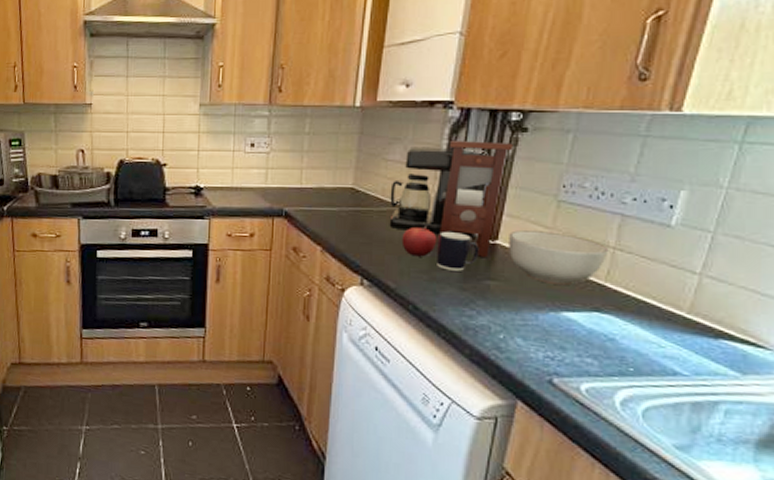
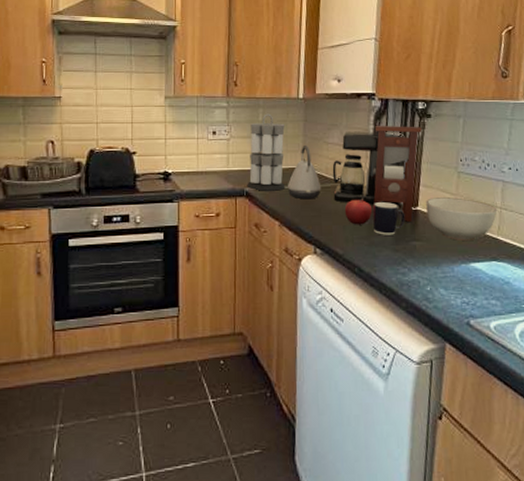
spice rack: none [286,124,335,213] -> present [247,113,286,191]
kettle: none [333,161,375,224] -> present [287,144,322,200]

